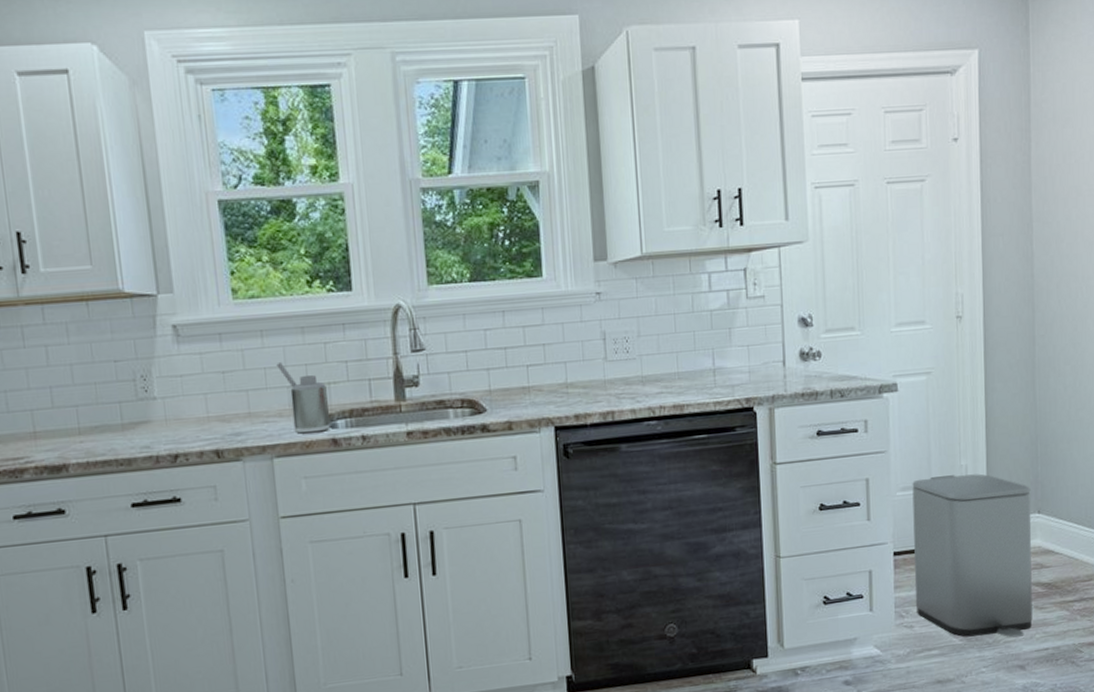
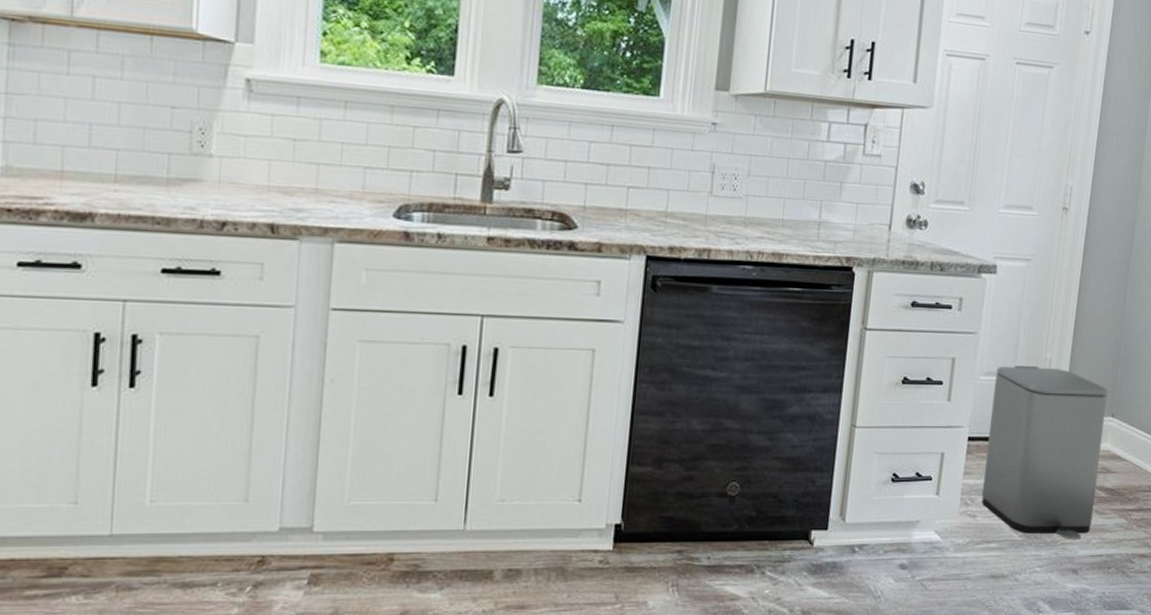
soap dispenser: present [276,361,331,434] -> none [356,138,409,223]

